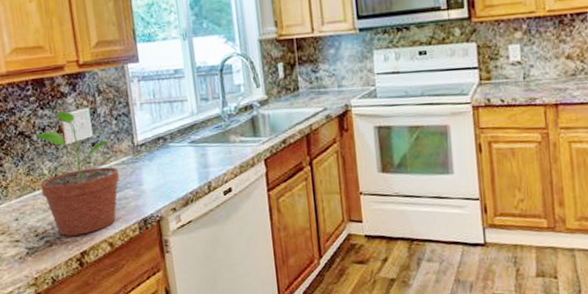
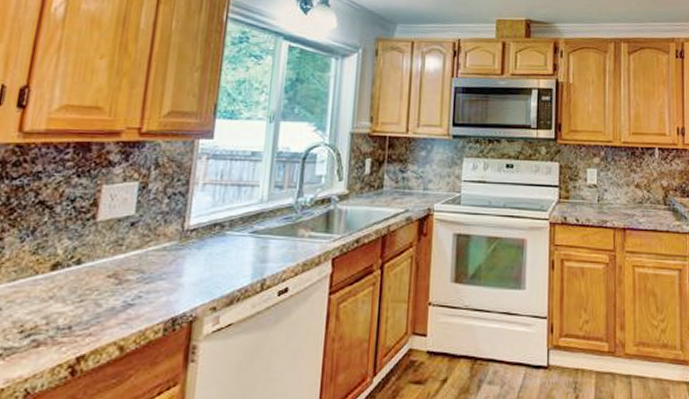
potted plant: present [34,110,120,236] -> none [46,181,157,334]

